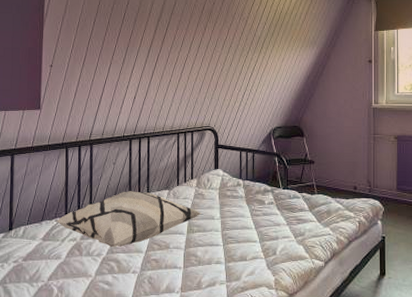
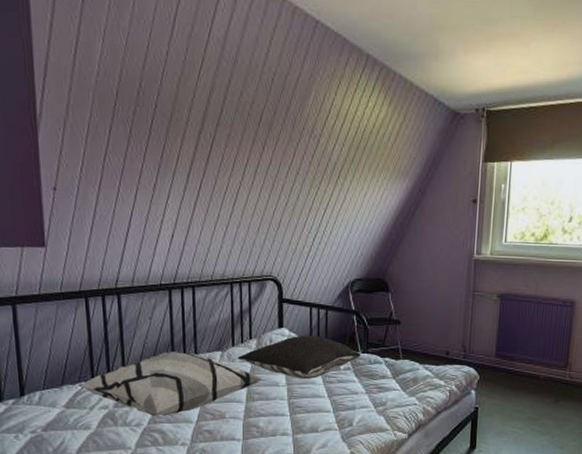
pillow: none [181,175,282,213] -> present [237,335,361,380]

